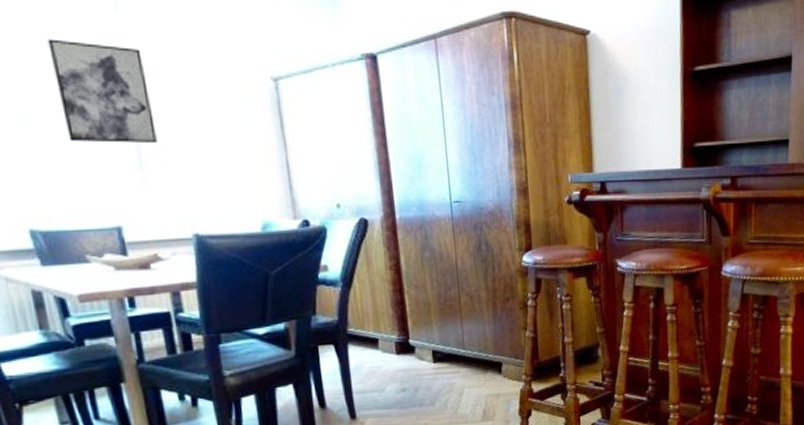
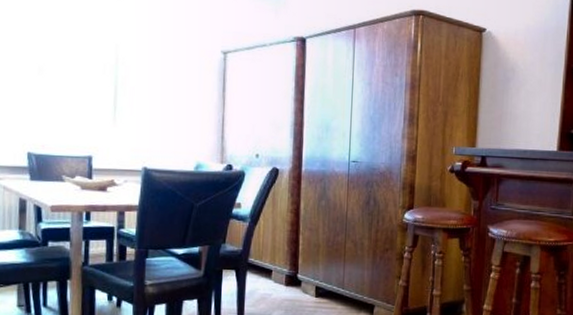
wall art: present [47,39,158,144] -> none [68,14,131,95]

